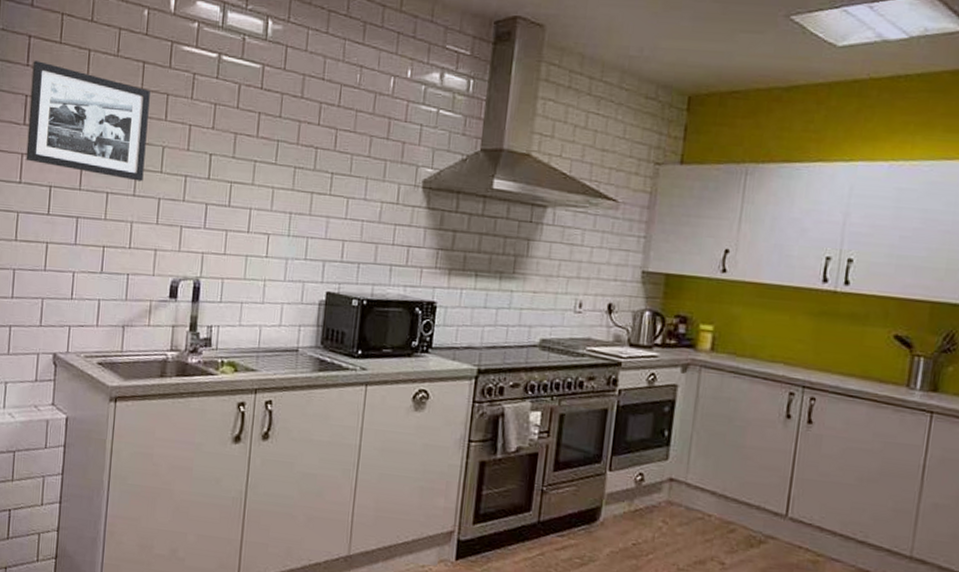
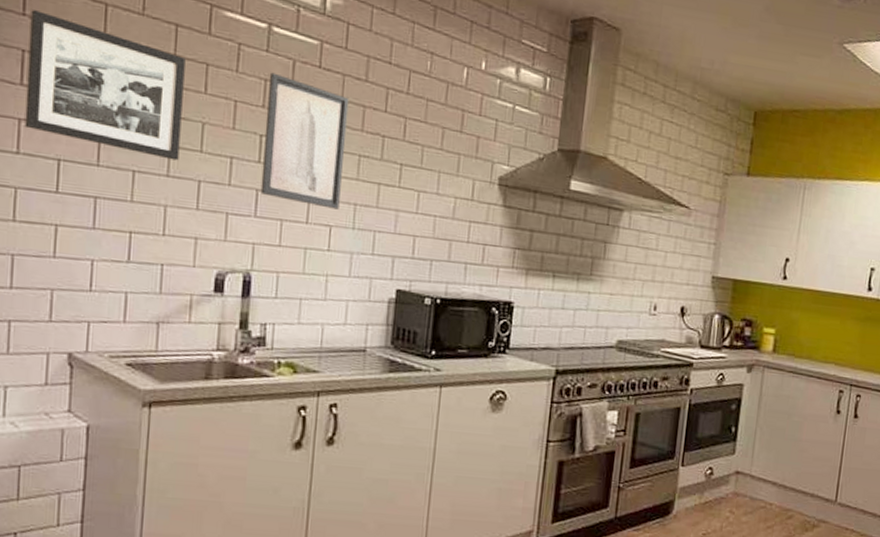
wall art: none [209,97,287,219] -> present [260,72,349,210]

